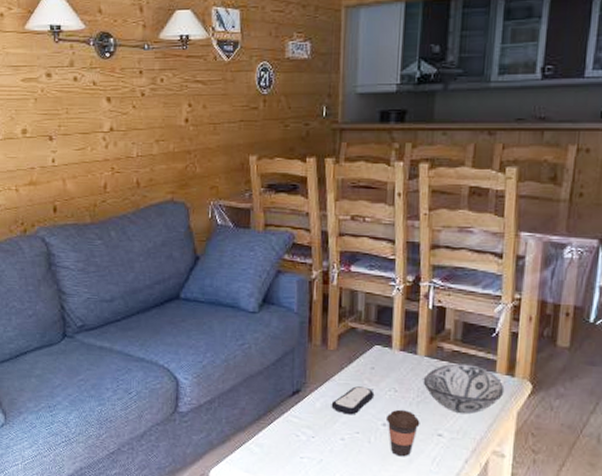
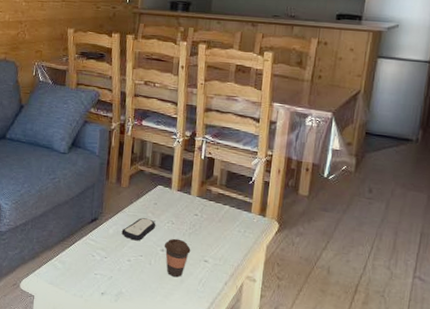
decorative bowl: present [423,363,505,414] -> none [194,203,258,245]

